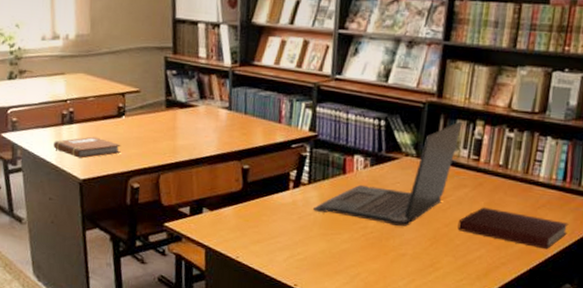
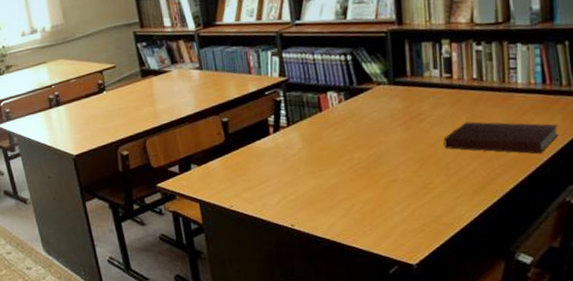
notebook: present [53,136,121,159] -> none [45,114,107,136]
laptop: present [312,121,463,227] -> none [296,43,428,154]

